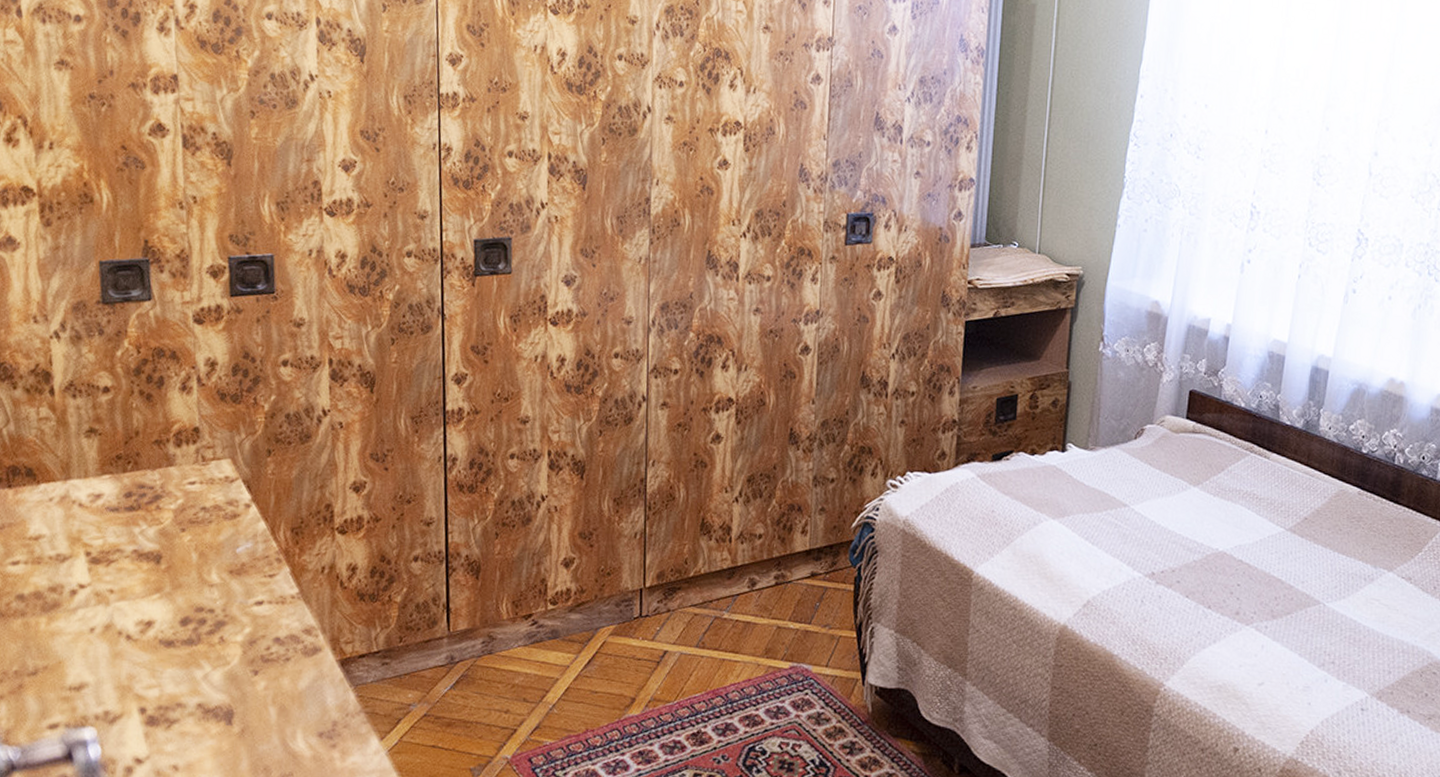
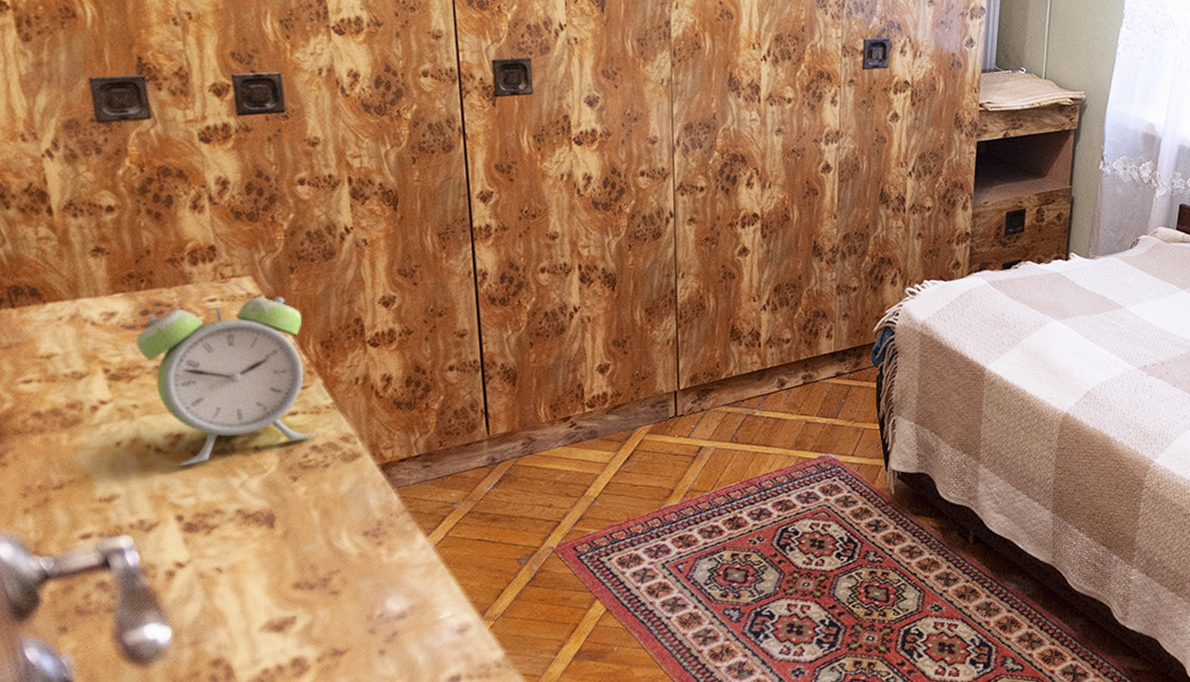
alarm clock: none [117,464,280,656] -> present [135,281,316,467]

